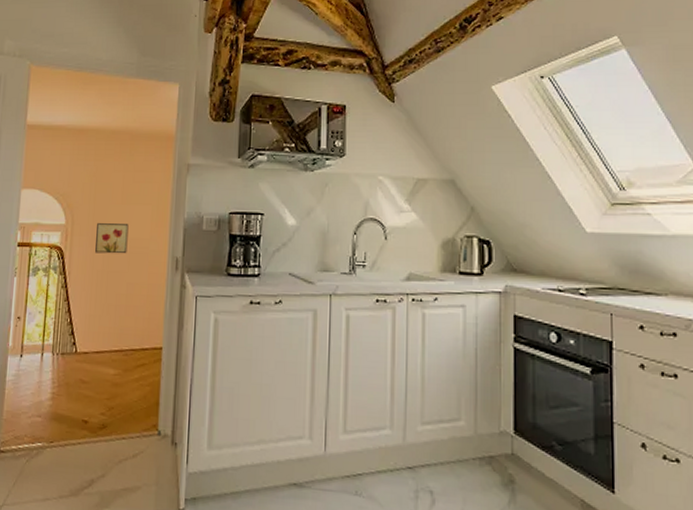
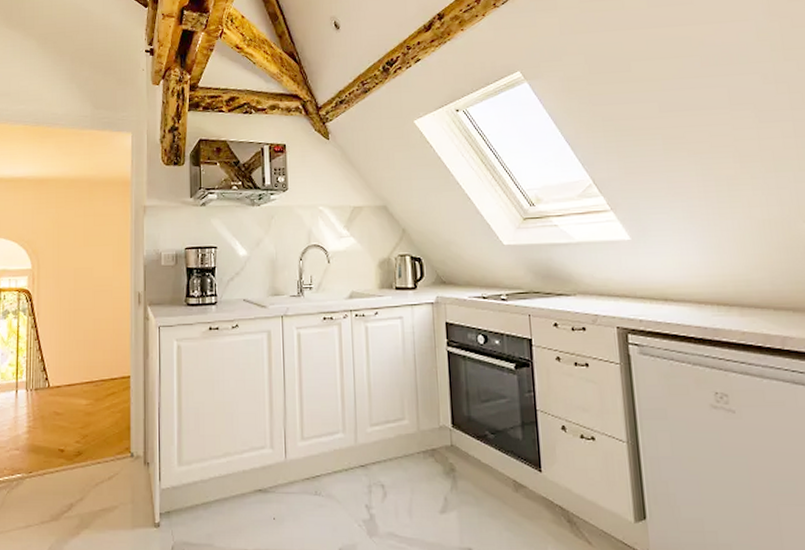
wall art: present [95,223,129,254] -> none [62,265,92,294]

